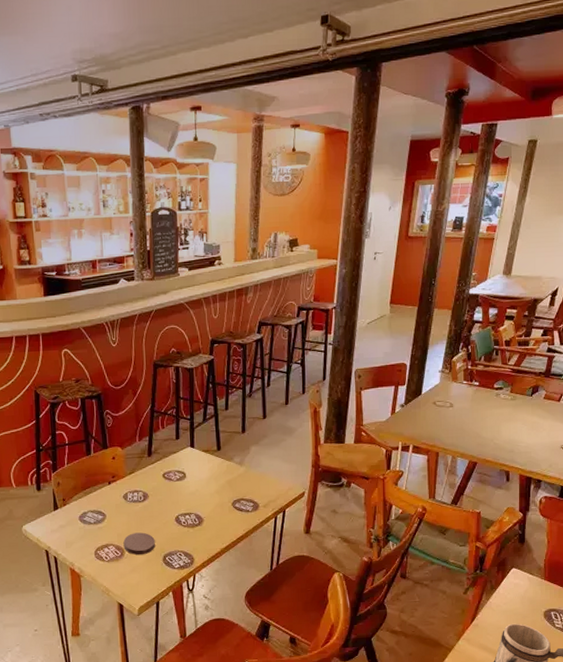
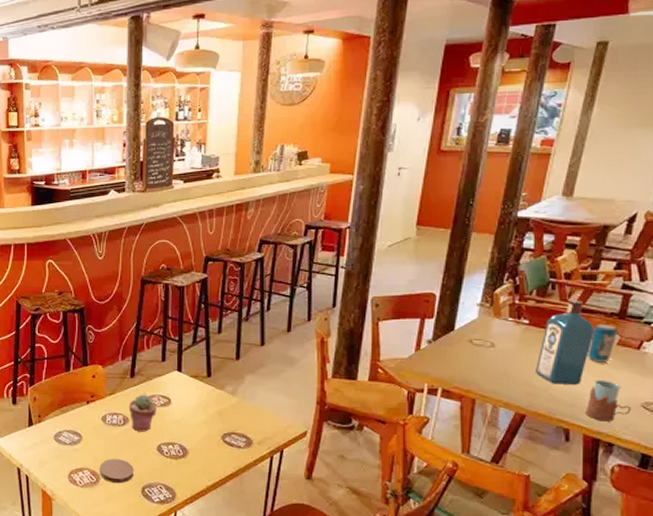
potted succulent: none [147,471,173,506] -> present [128,394,157,432]
liquor: none [484,363,528,435] -> present [536,299,595,385]
drinking glass: none [521,428,554,463] -> present [586,379,632,422]
beverage can: none [522,381,544,414] -> present [587,323,617,363]

